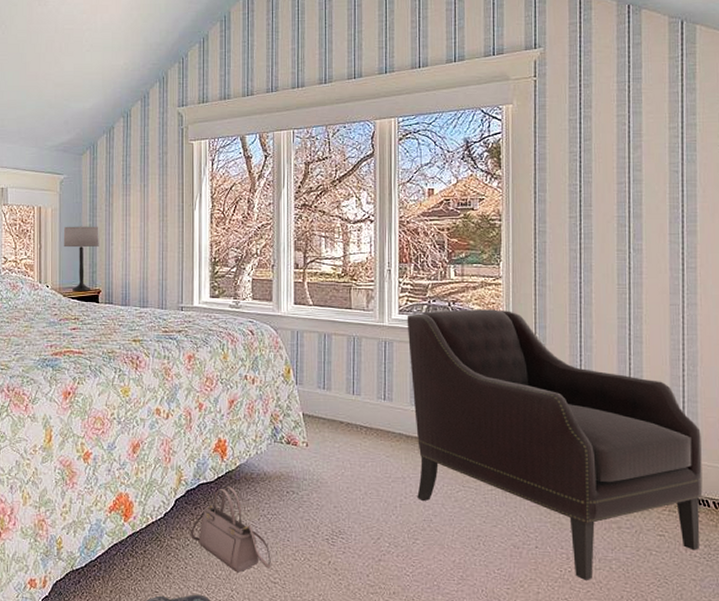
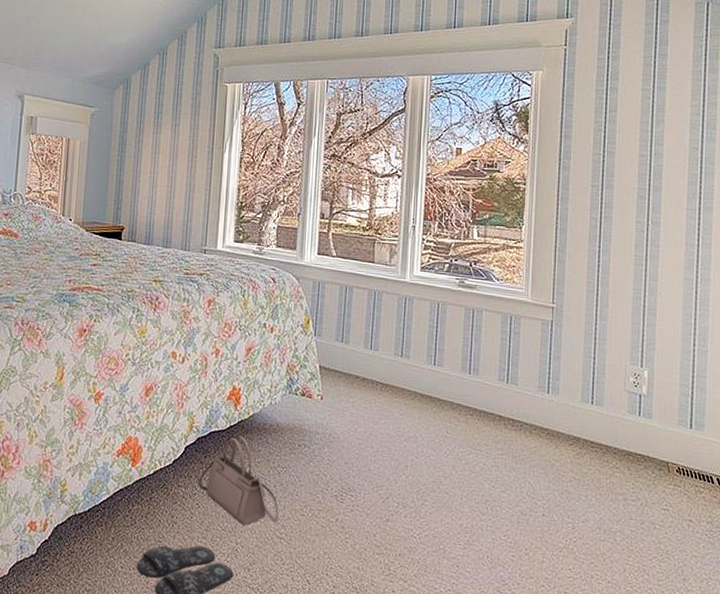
table lamp: present [63,225,99,291] -> none [89,160,127,228]
armchair: present [407,309,703,580] -> none [428,270,708,551]

